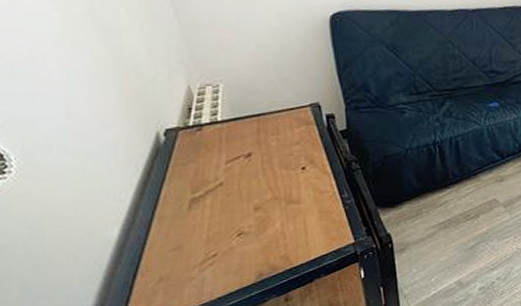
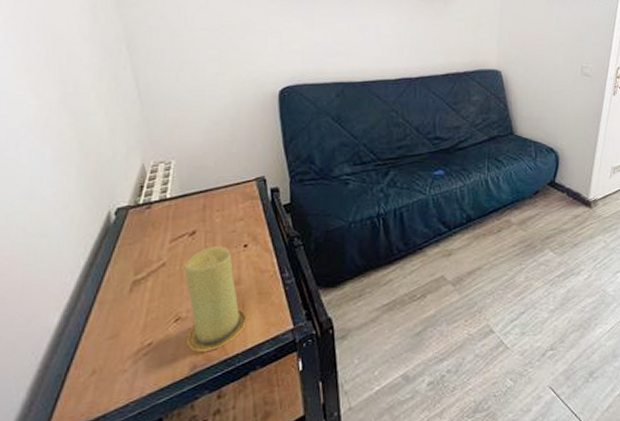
candle: none [243,168,309,263] -> present [185,246,247,353]

